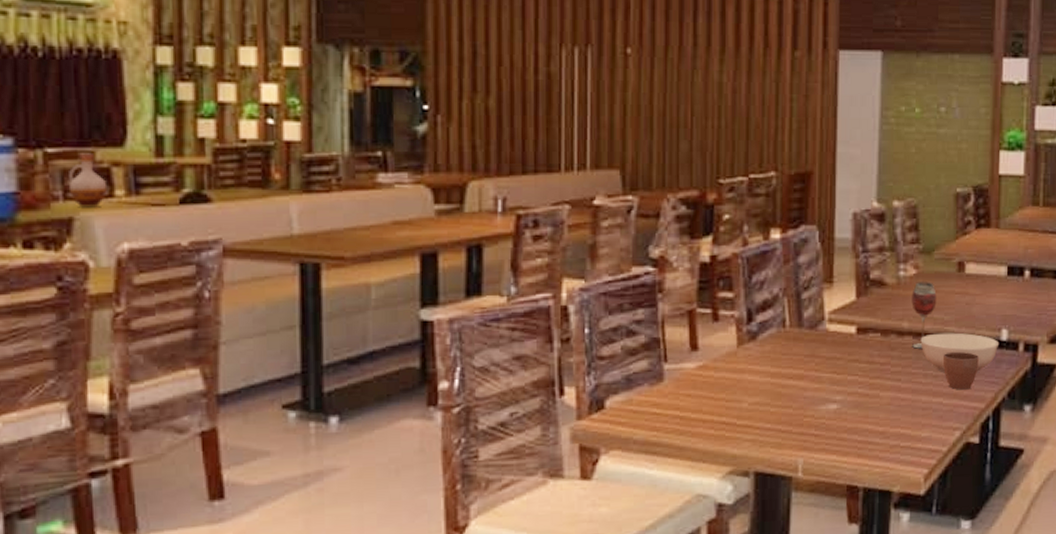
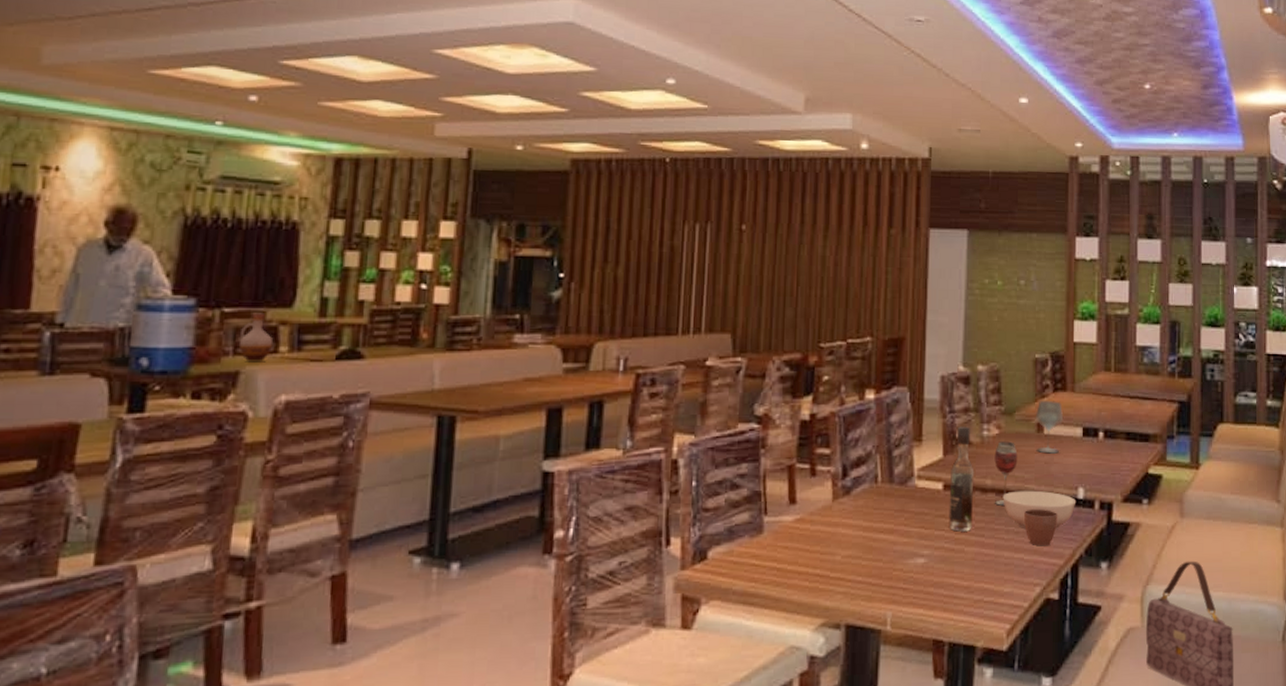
bottle: none [862,266,890,376] -> present [949,426,974,532]
wine glass: none [956,238,987,294] -> present [1035,401,1064,454]

